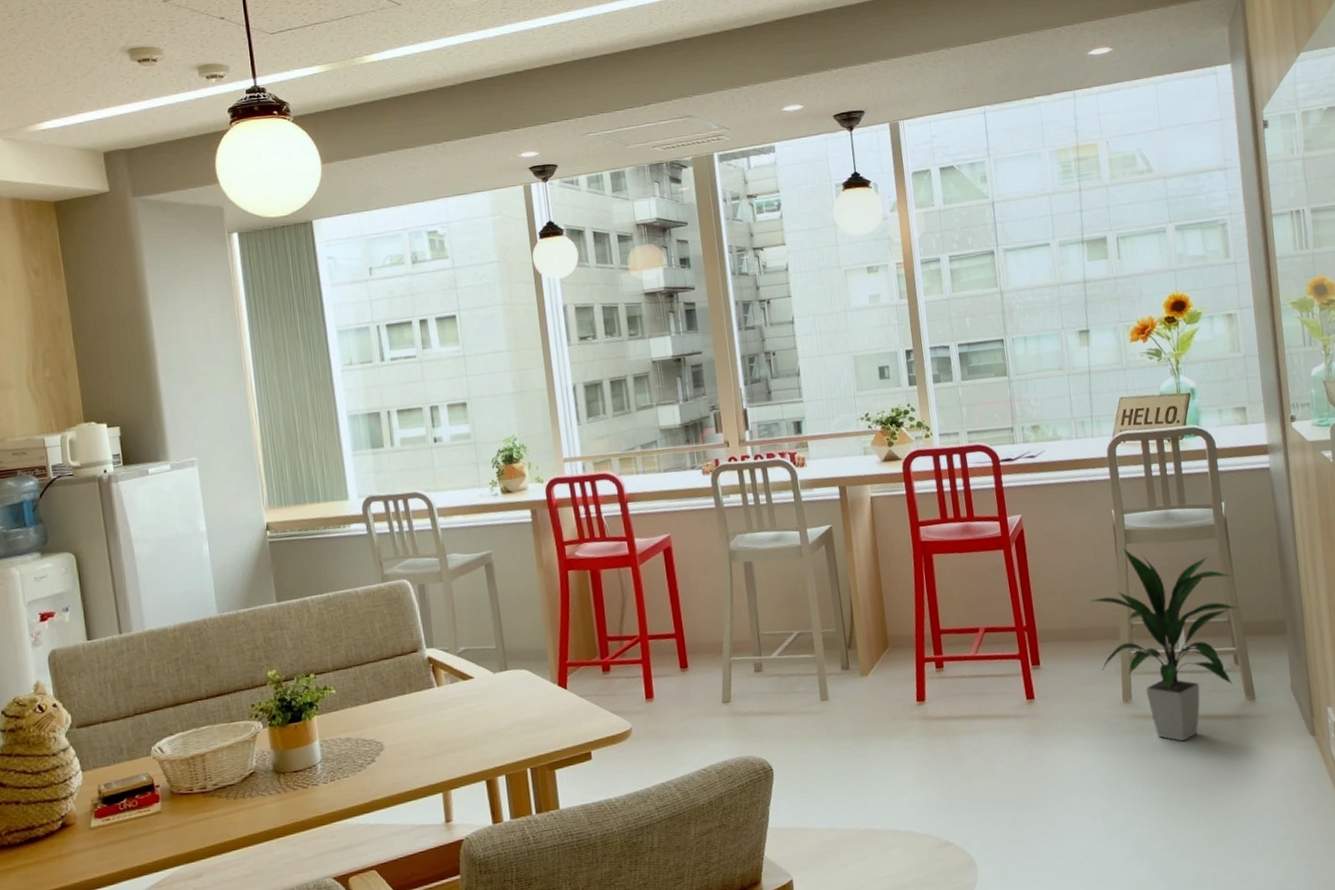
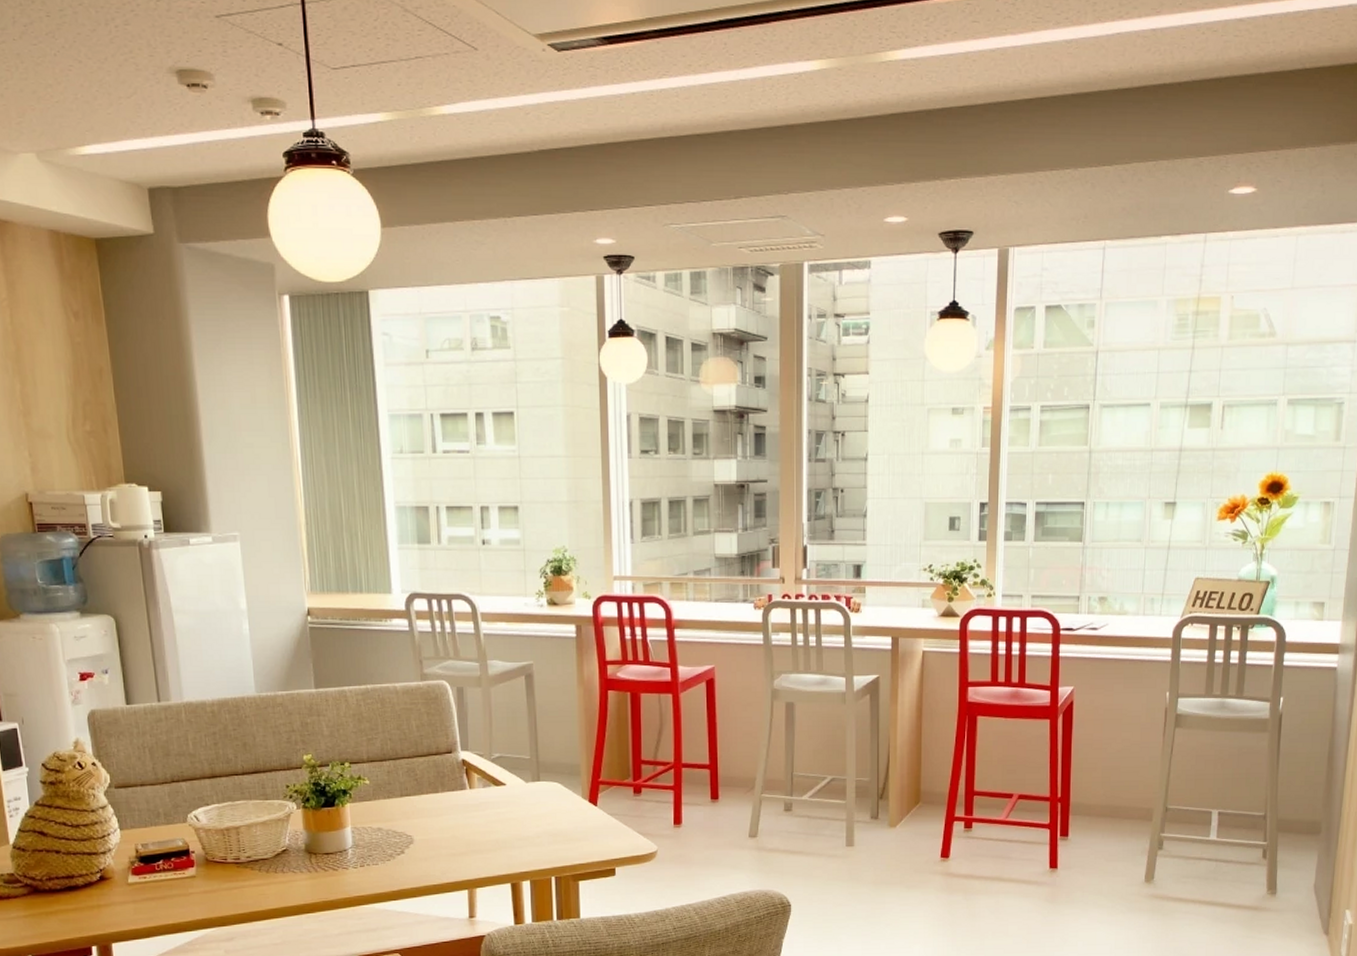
indoor plant: present [1091,548,1238,742] -> none [1128,732,1277,926]

